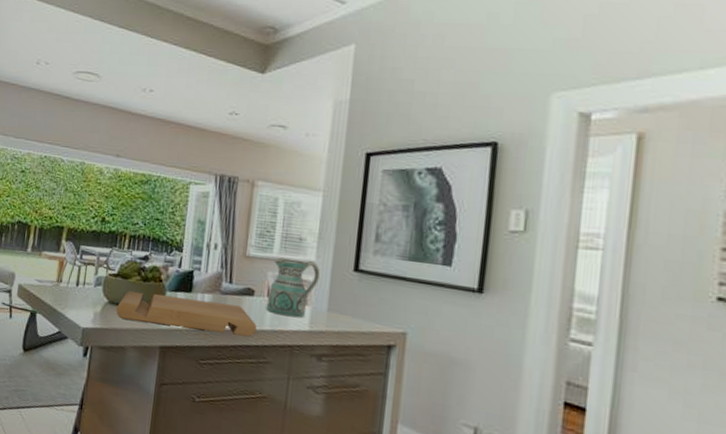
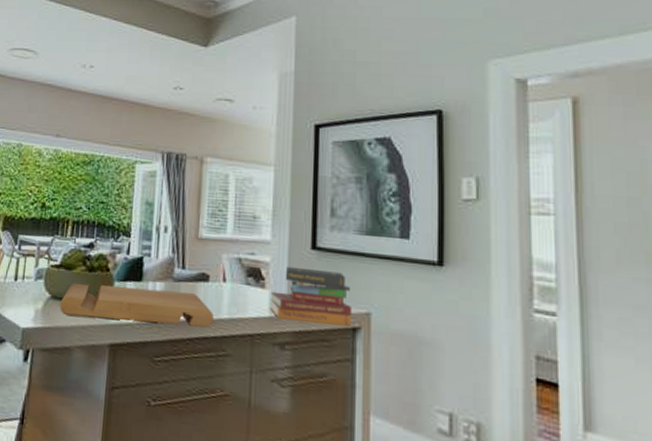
ceramic pitcher: present [266,257,320,318] -> none [222,238,277,304]
books: none [310,285,390,345] -> present [270,266,353,328]

